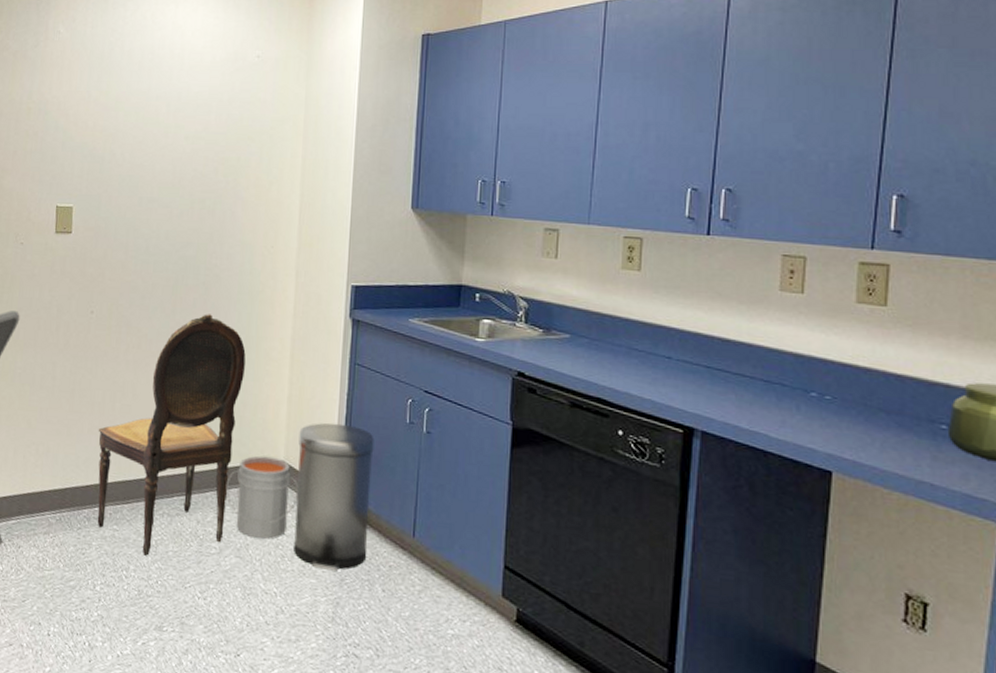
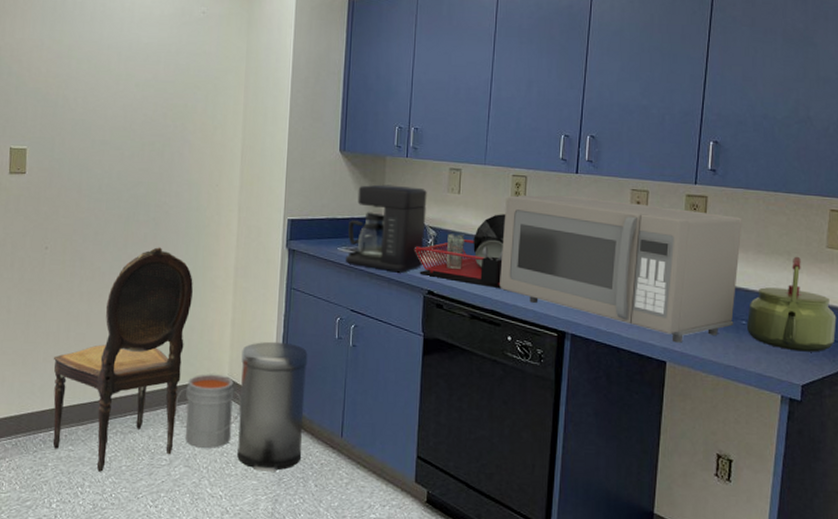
coffee maker: none [417,247,517,350] -> present [345,184,427,273]
dish rack: none [501,283,616,373] -> present [415,214,506,289]
microwave: none [608,260,940,449] -> present [500,195,742,343]

